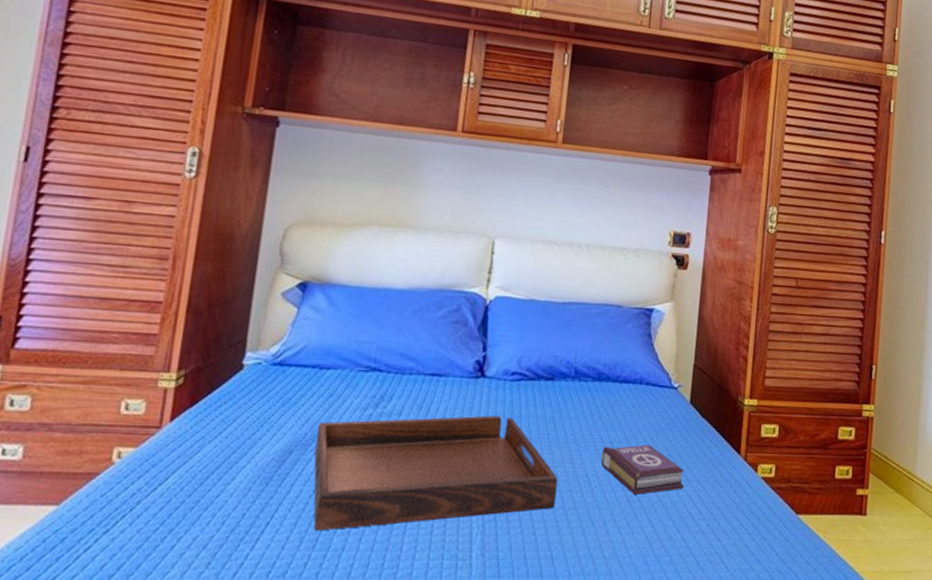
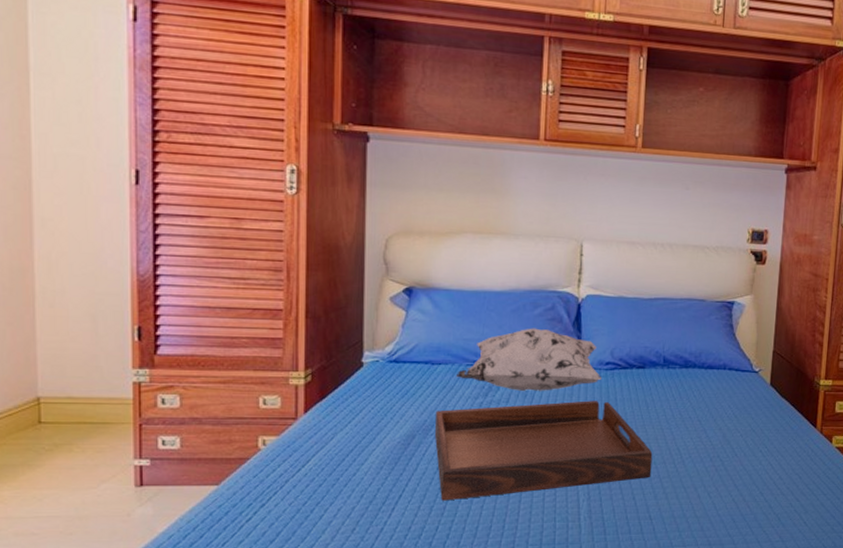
decorative pillow: none [346,331,506,403] -> present [456,328,601,391]
book: present [601,445,685,495] -> none [690,422,766,464]

